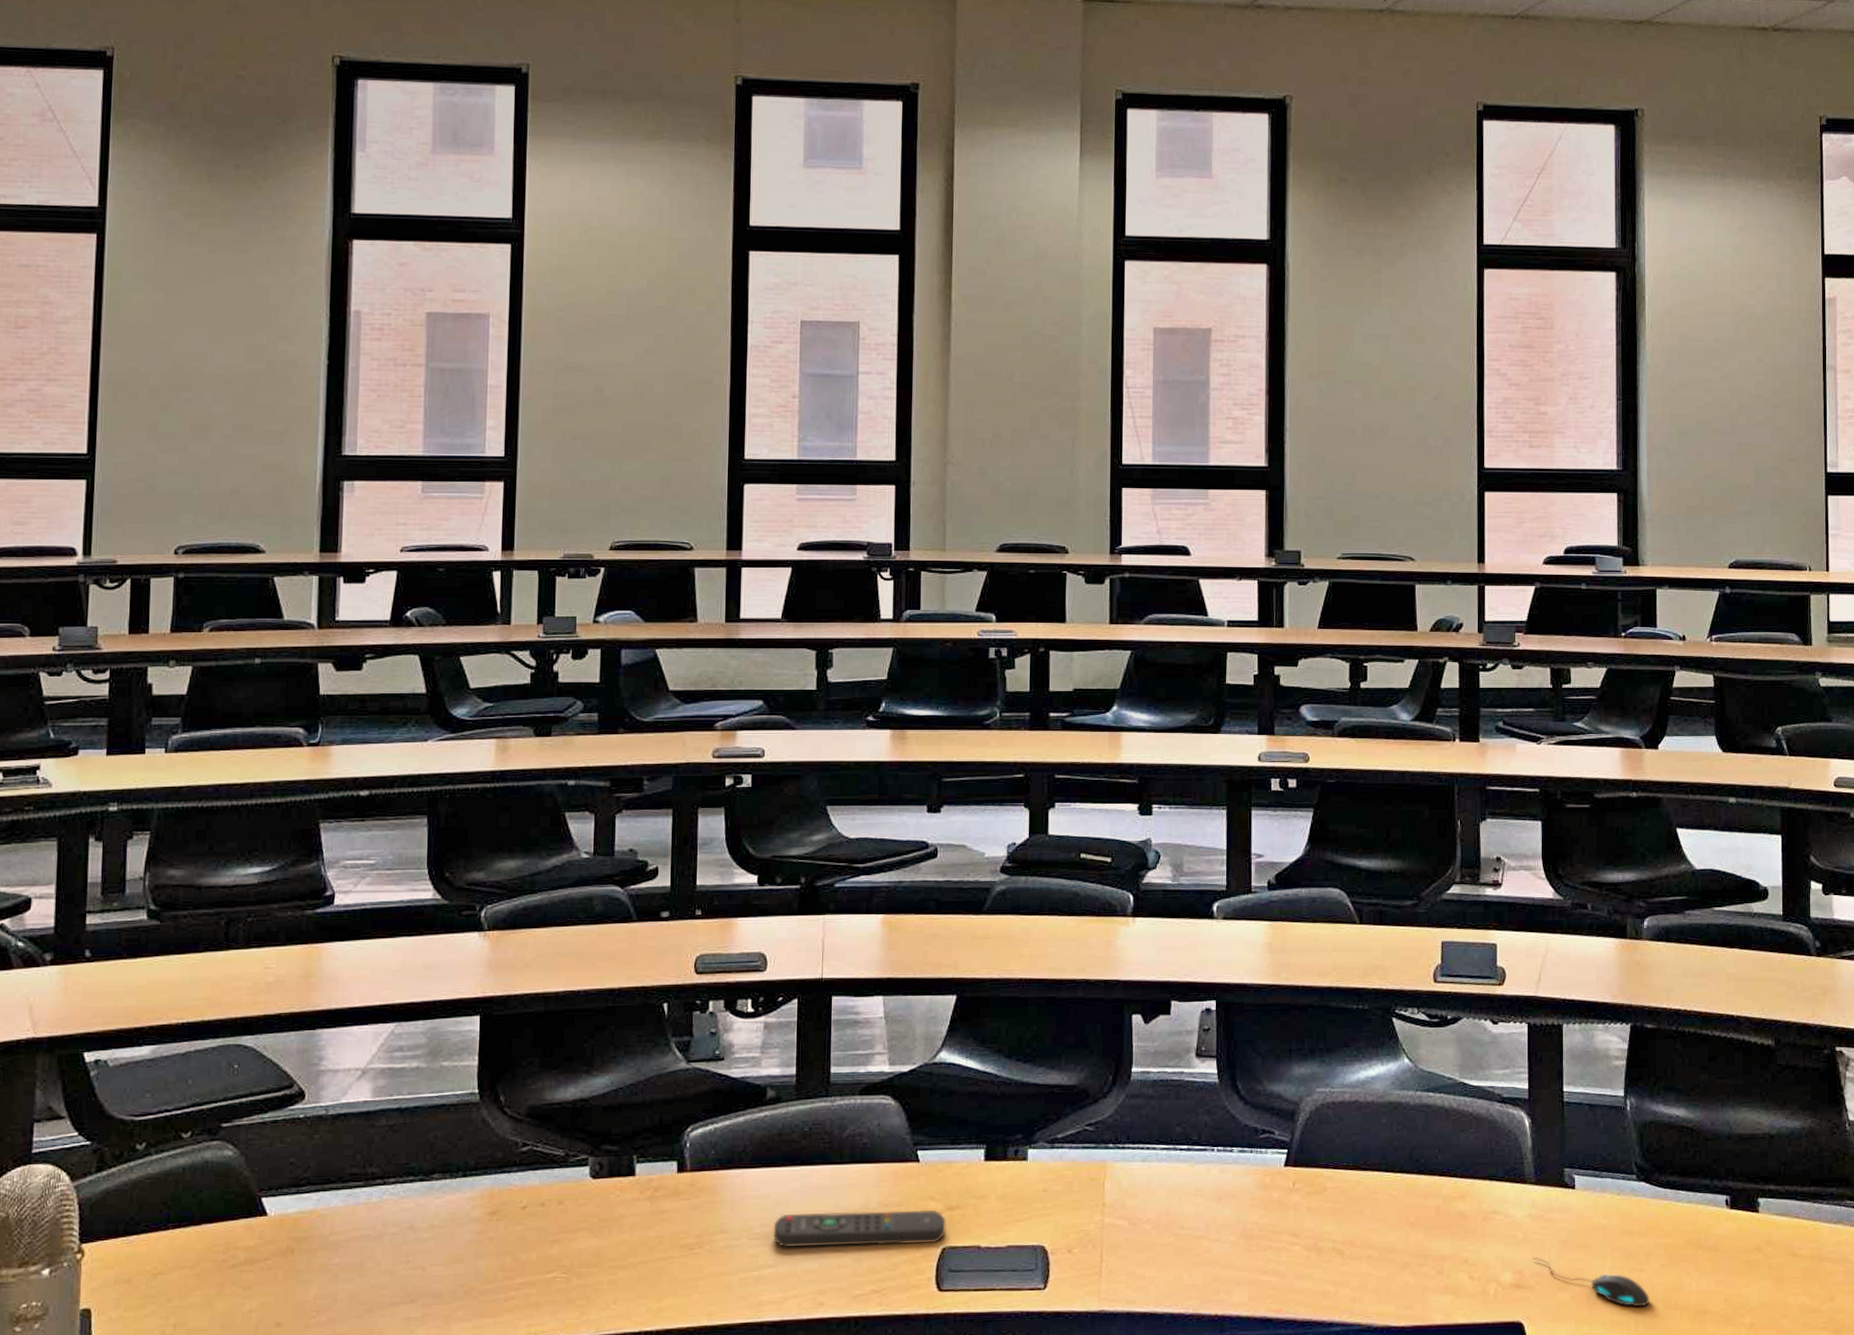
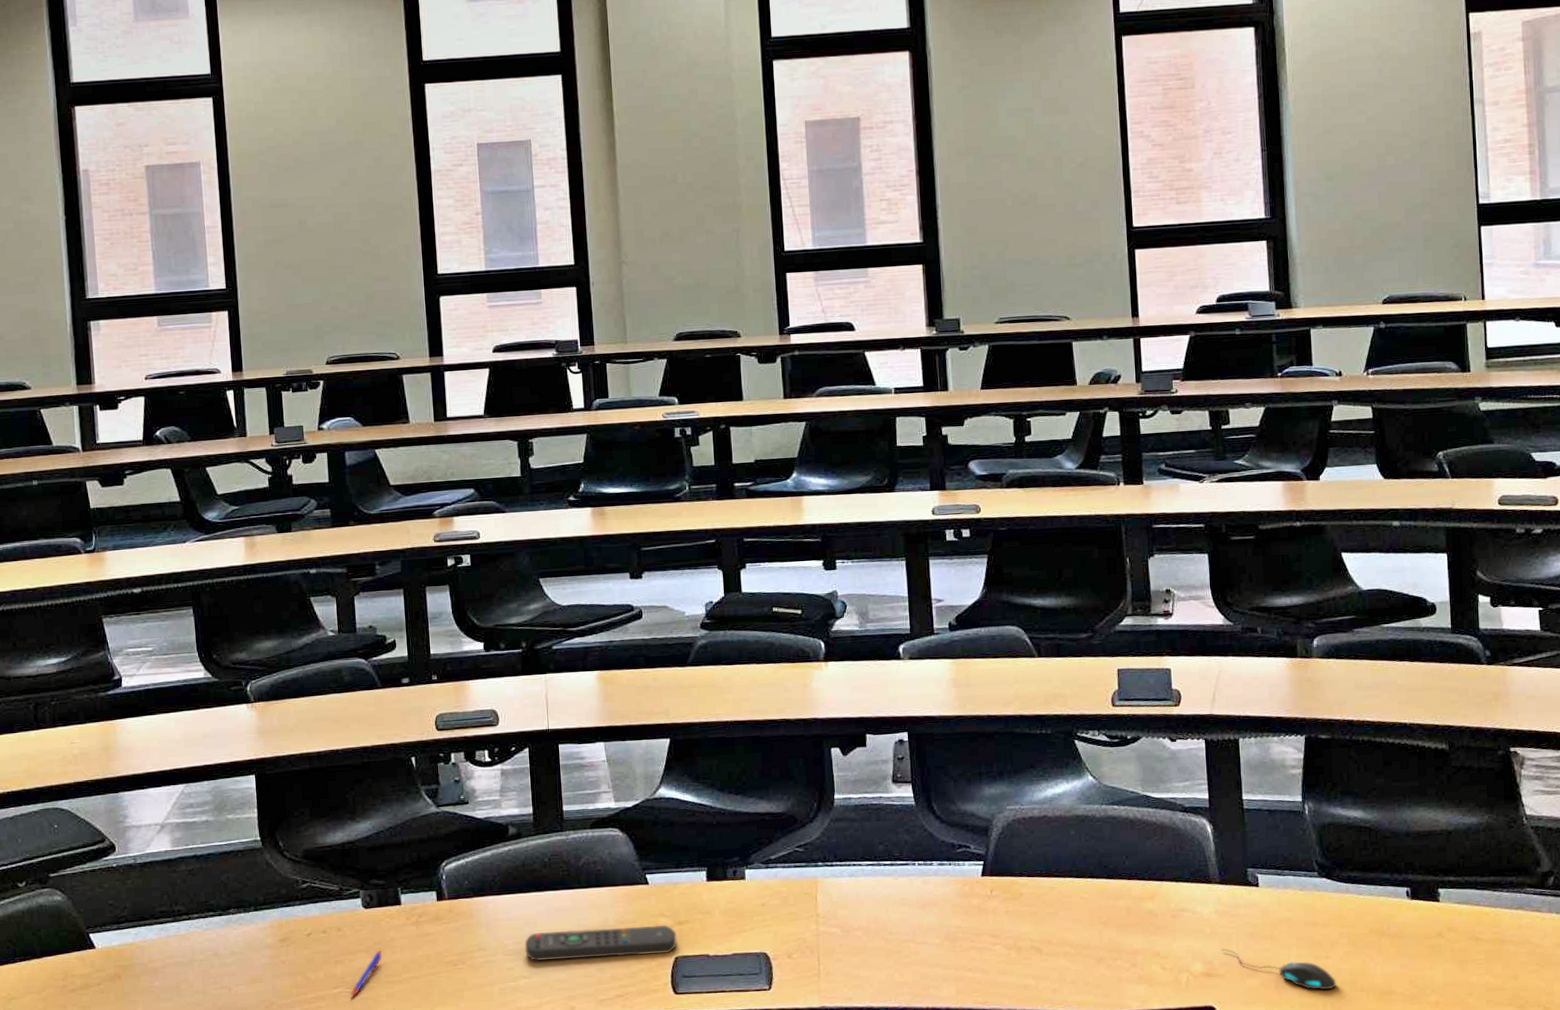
pen: none [566,1227,609,1285] -> present [351,949,383,998]

